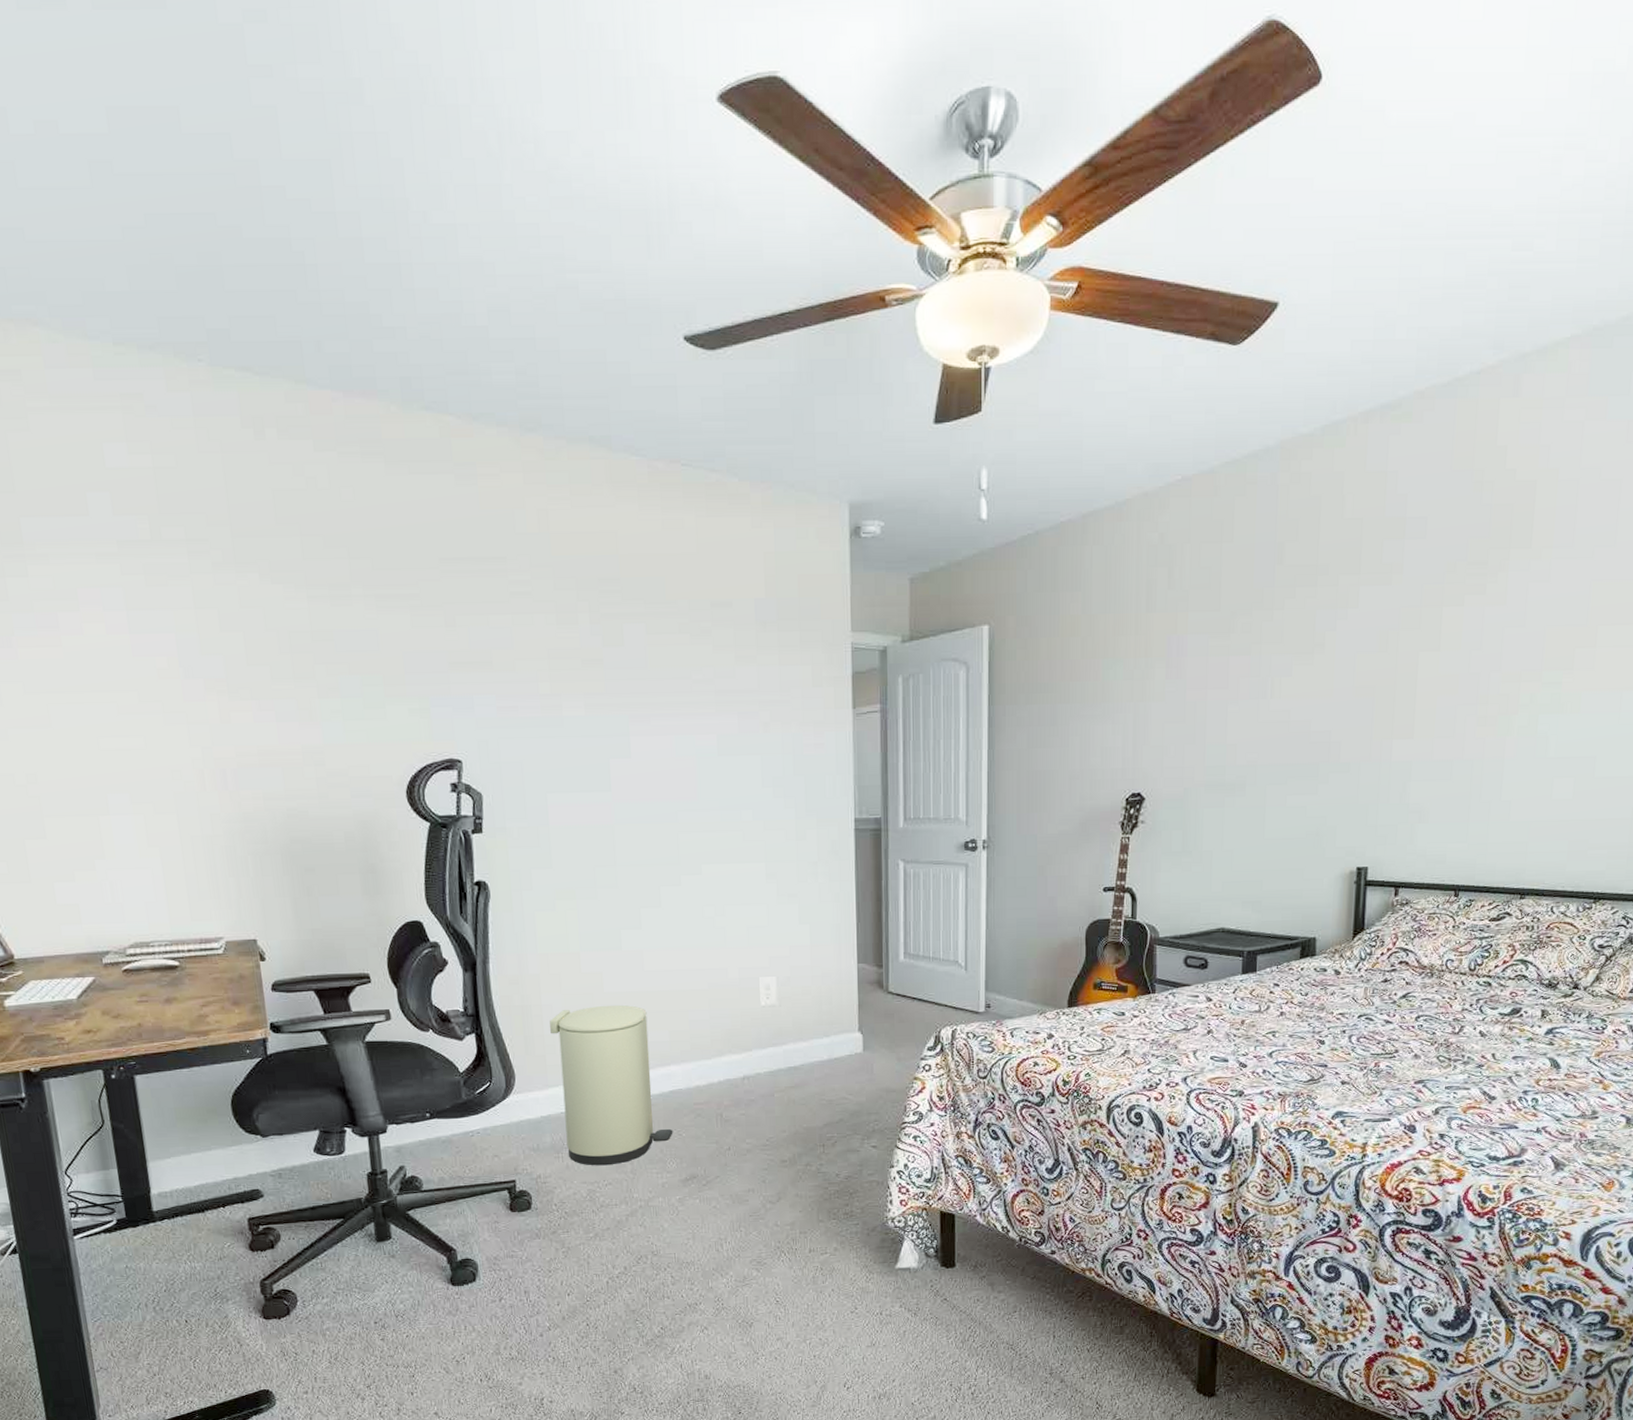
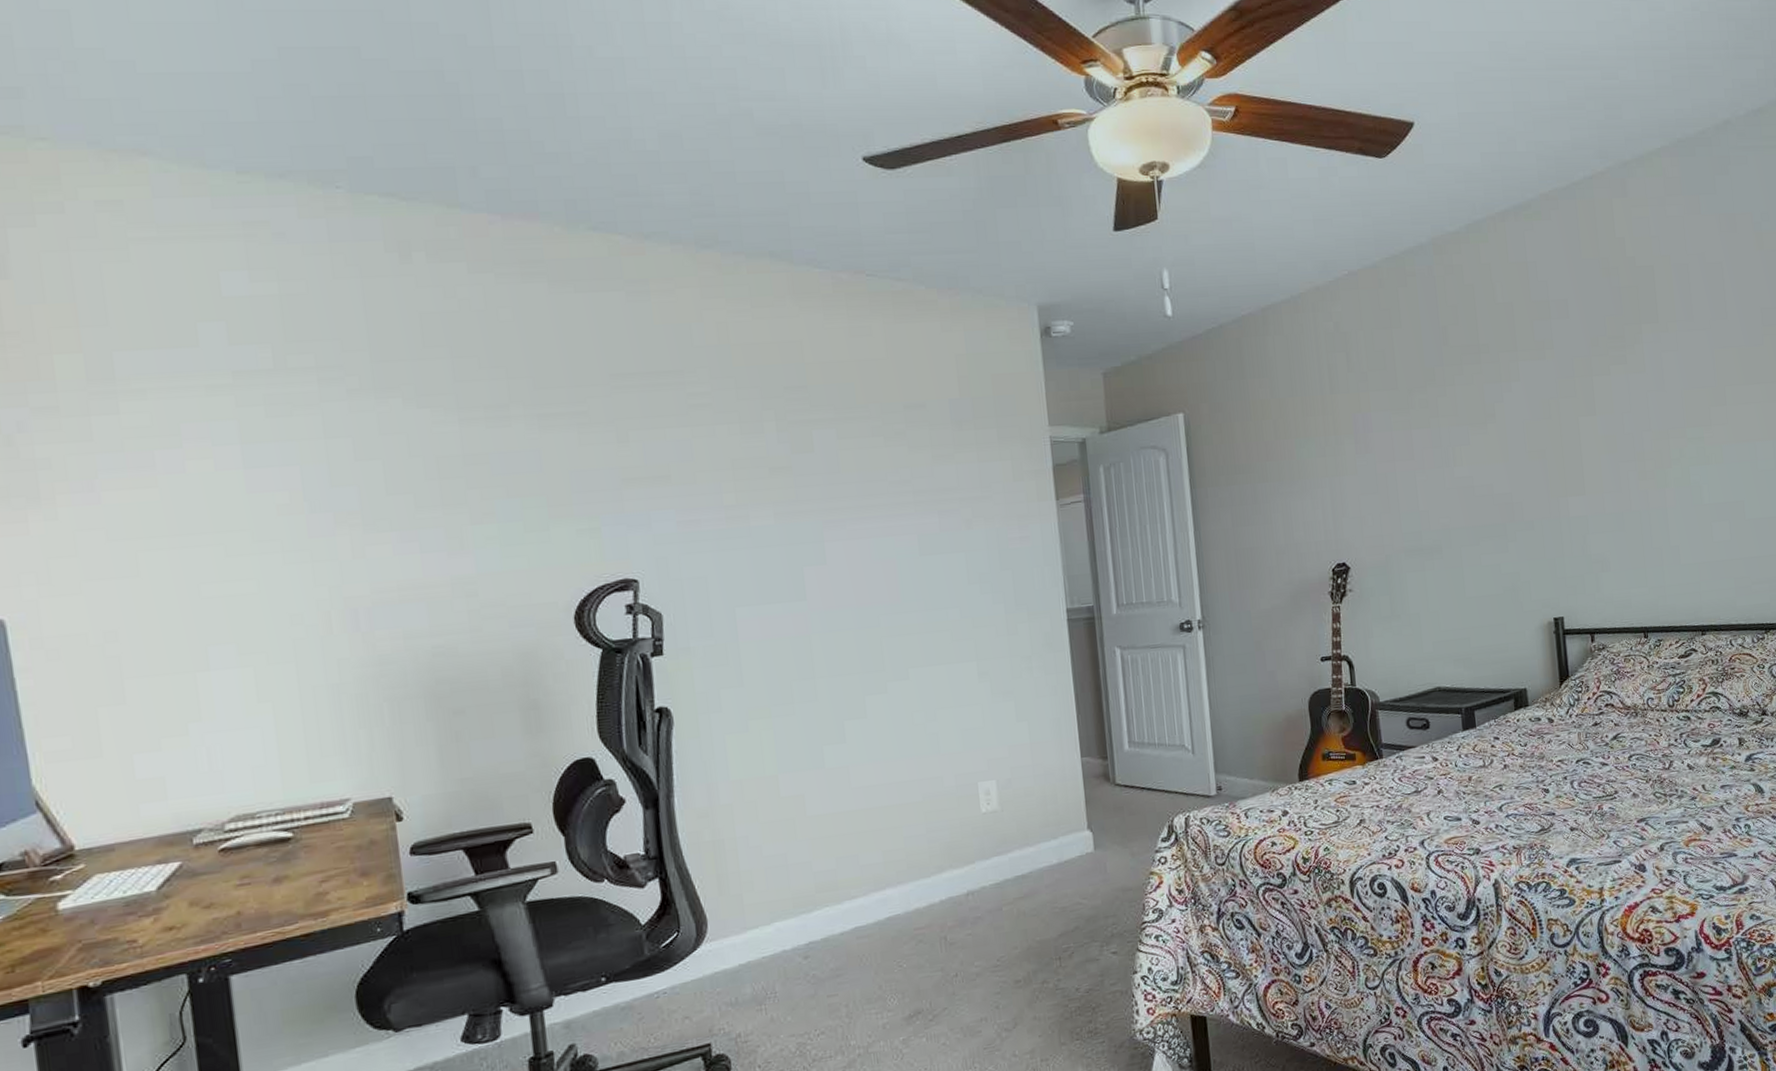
pedal bin: present [550,1004,673,1165] -> none [746,827,893,1015]

